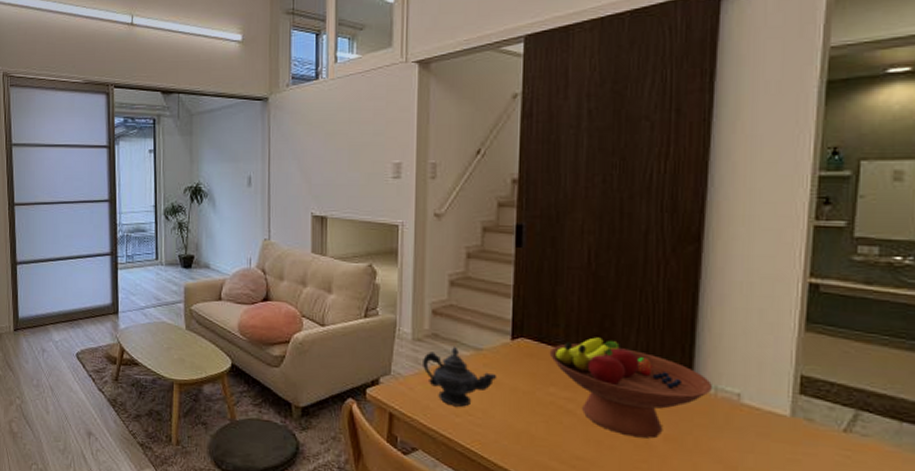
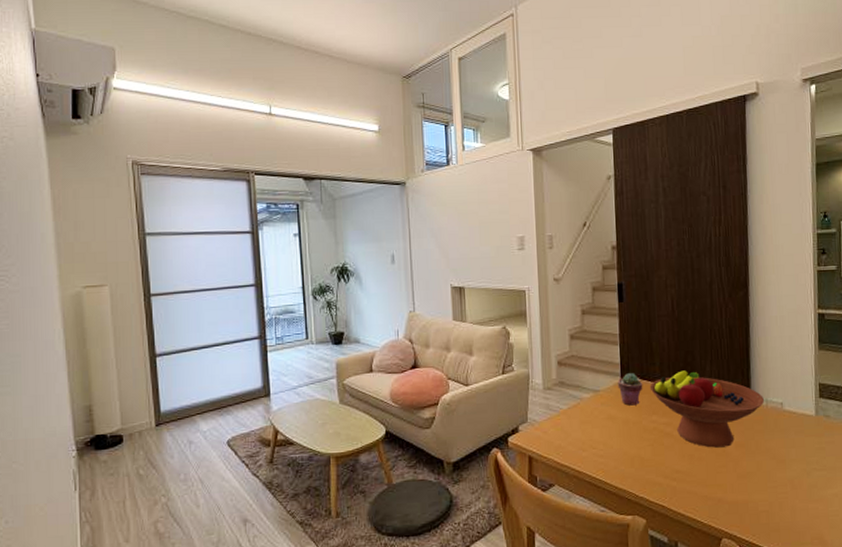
teapot: present [423,346,497,407] -> none [553,390,613,443]
potted succulent: none [506,333,540,372] -> present [617,373,643,406]

